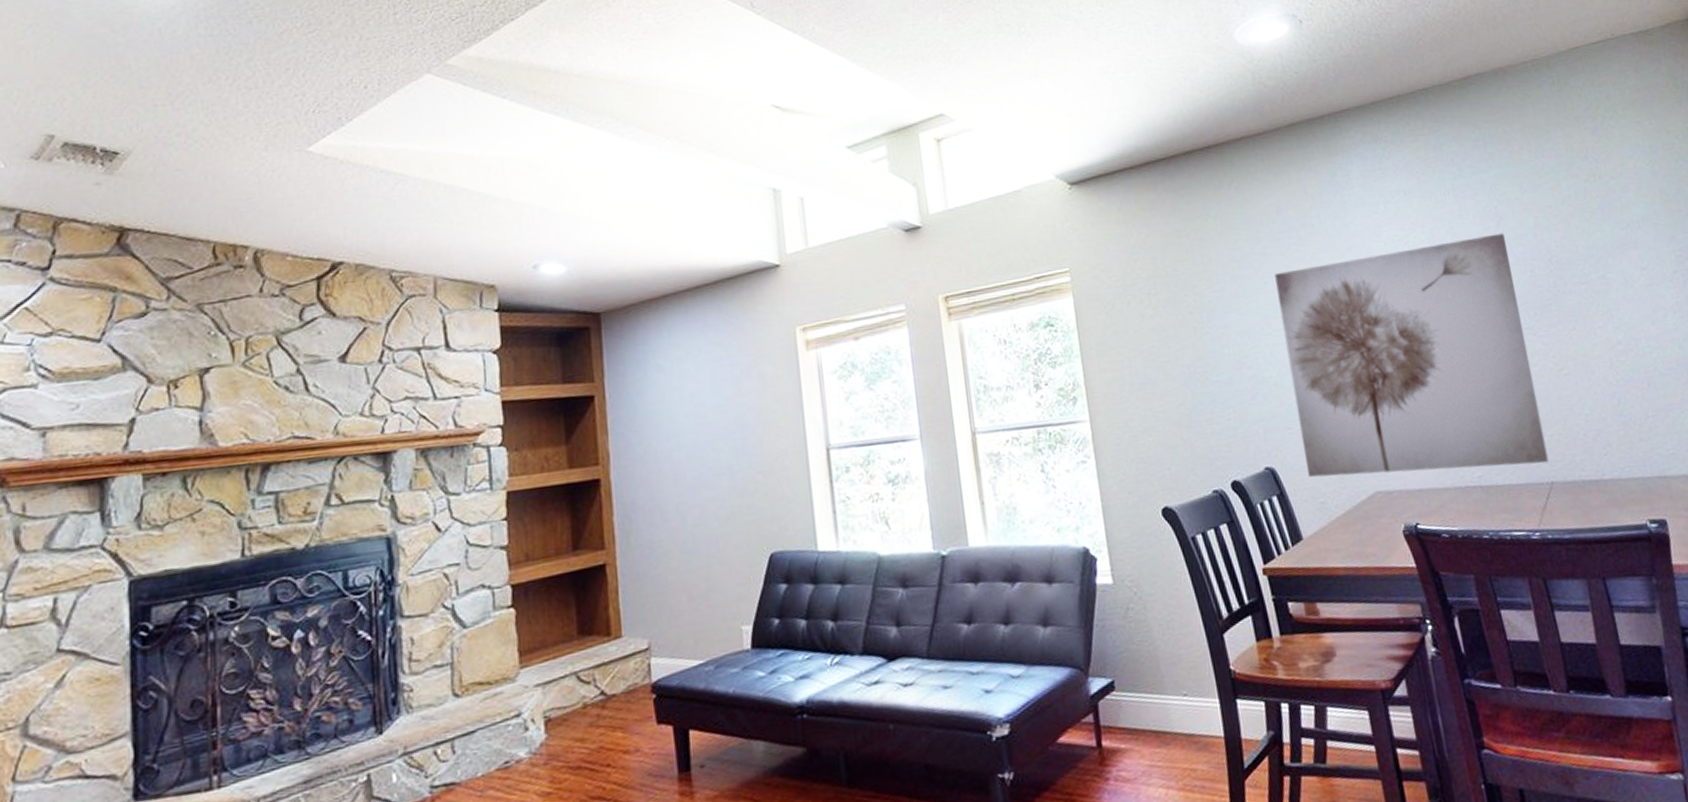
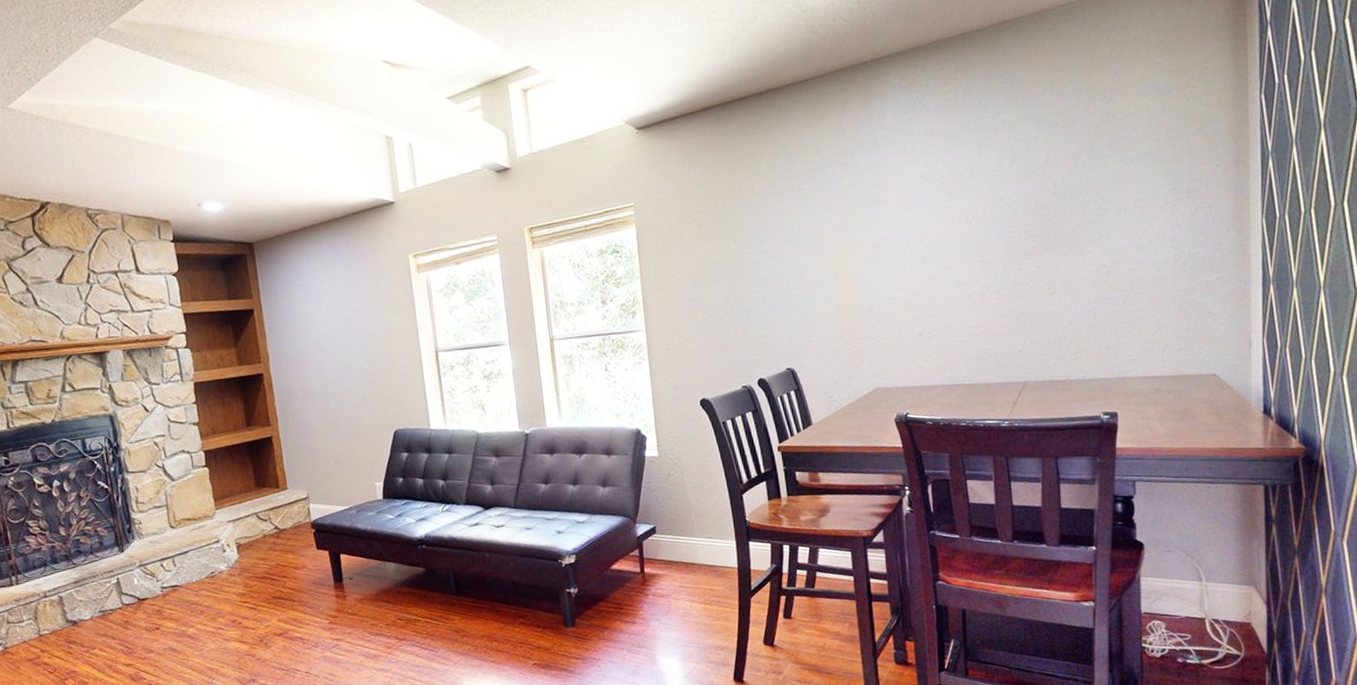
wall art: present [1275,233,1549,478] -> none [809,169,1026,377]

